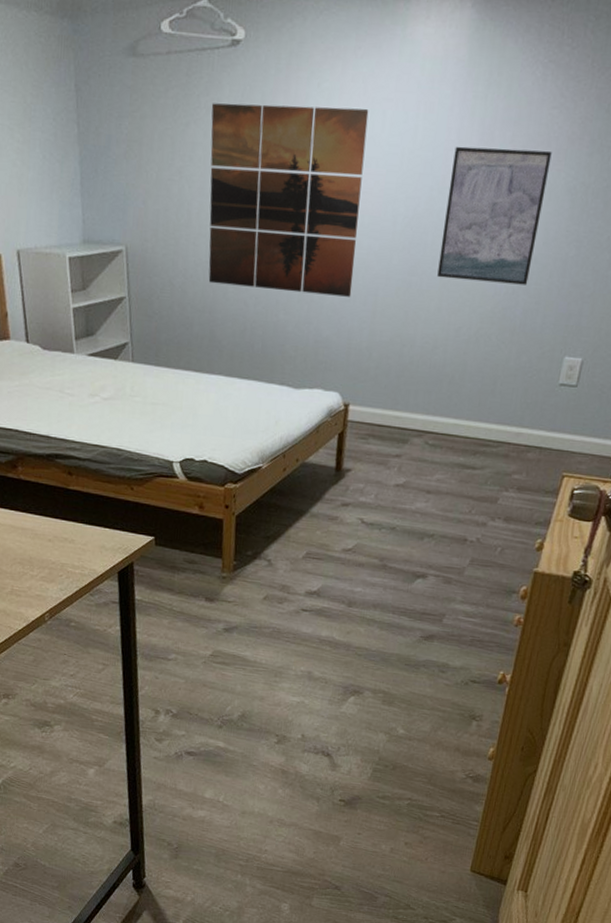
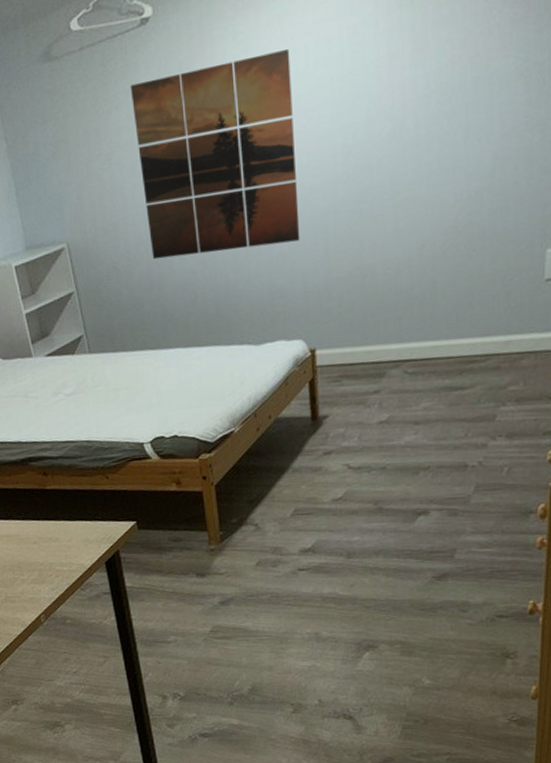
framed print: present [437,146,552,285] -> none [387,38,496,199]

